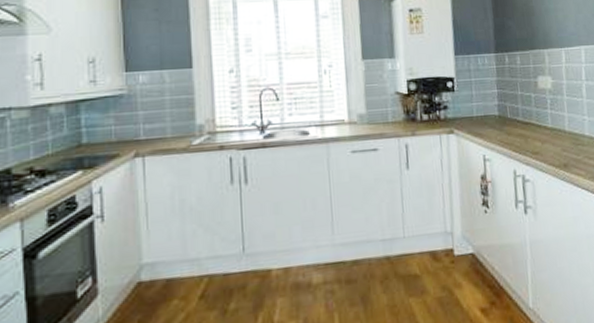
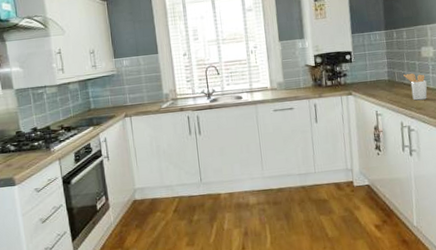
utensil holder: none [517,107,545,143] -> present [403,73,428,101]

